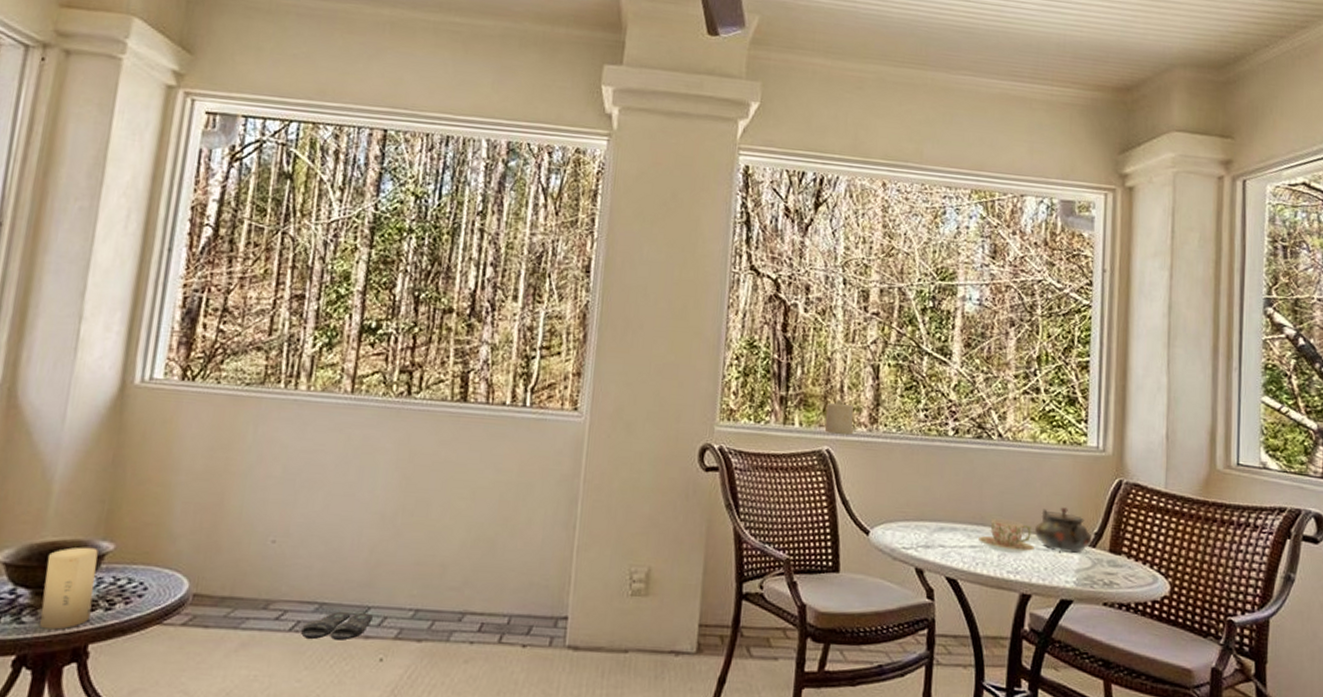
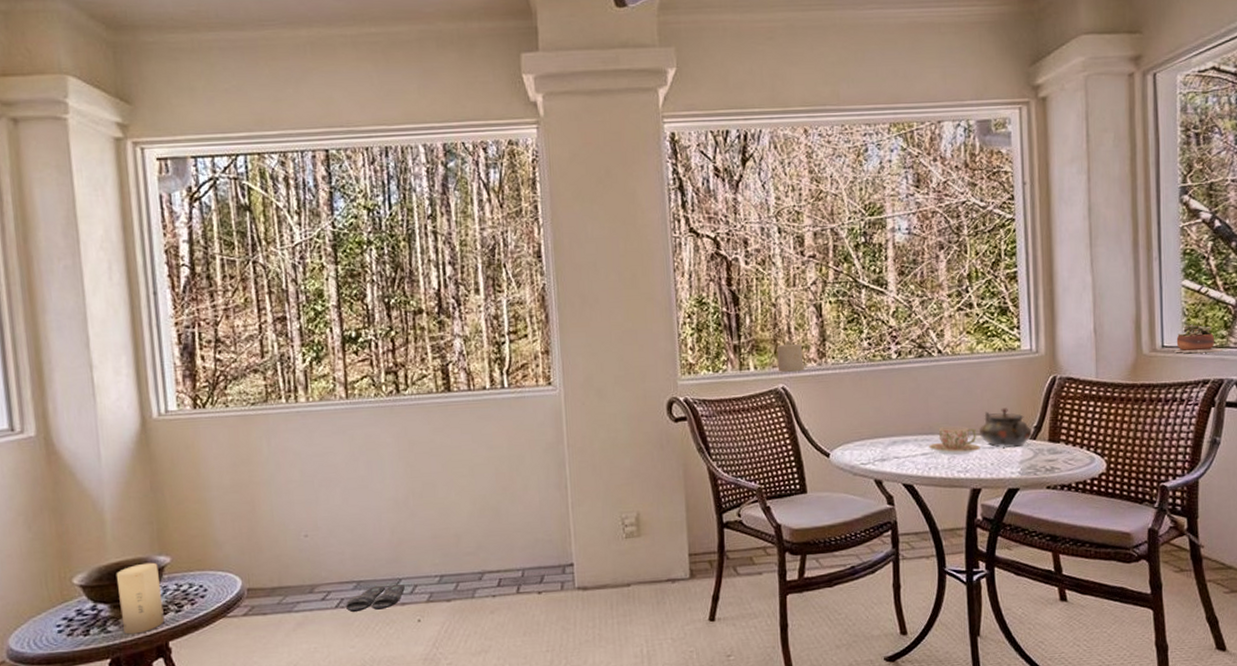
succulent plant: none [1247,444,1301,479] -> present [1172,324,1222,354]

